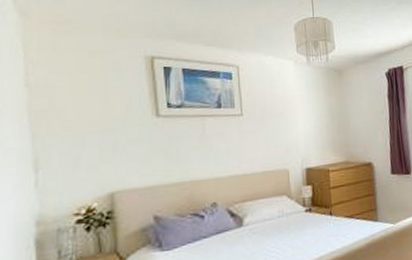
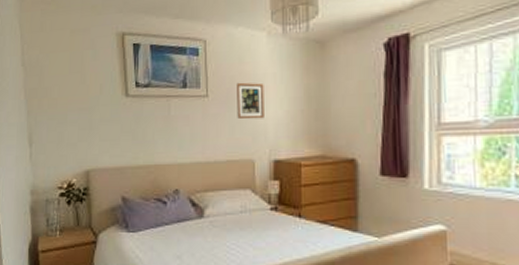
picture frame: none [269,102,295,135] -> present [237,82,264,120]

